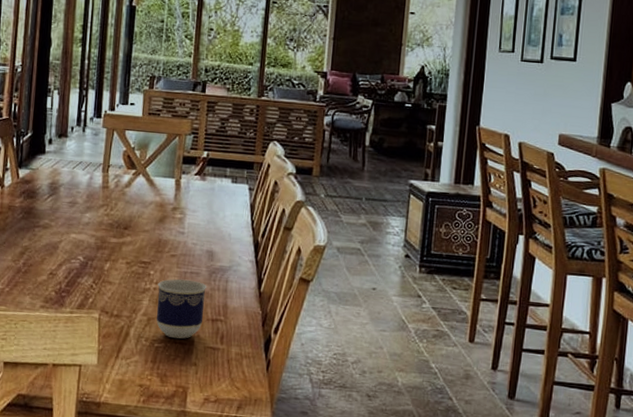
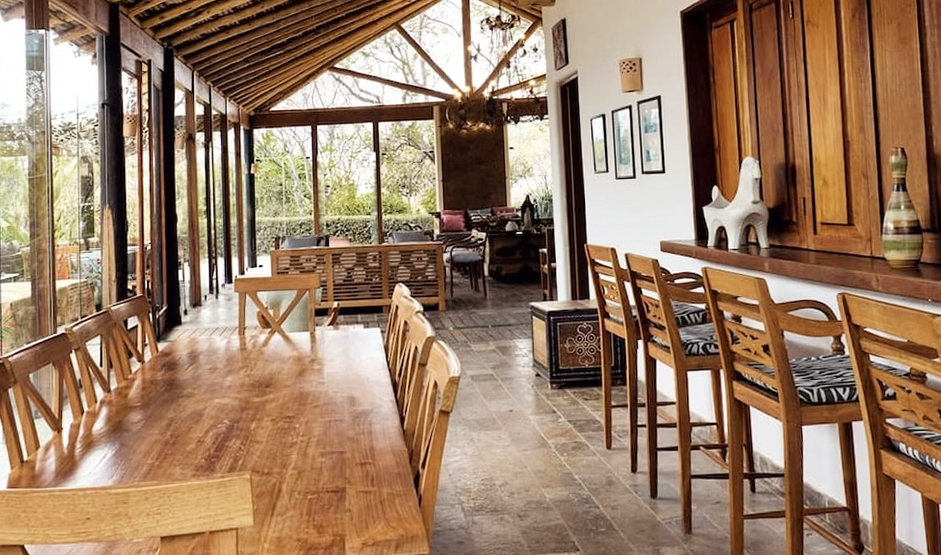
cup: present [156,279,206,339] -> none [304,427,352,487]

